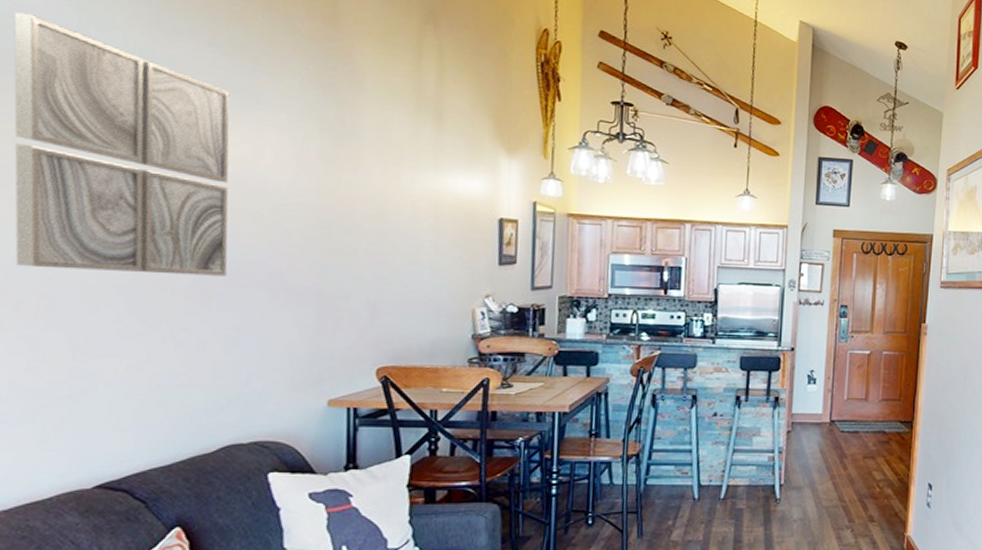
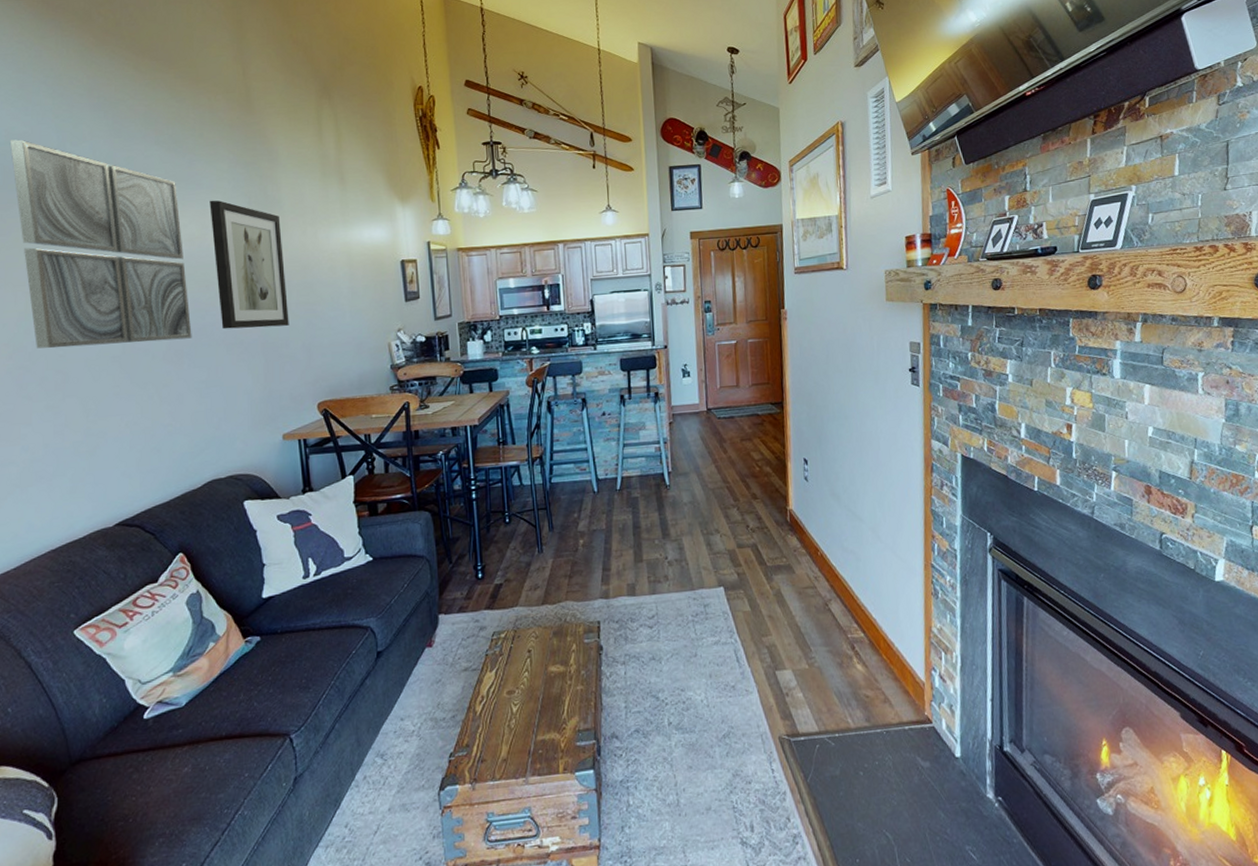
wall art: none [266,119,357,276] -> present [210,200,289,329]

